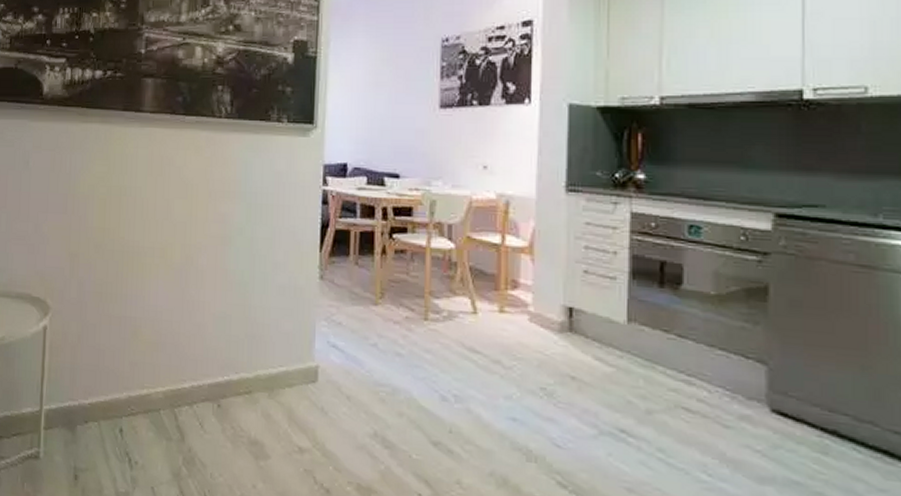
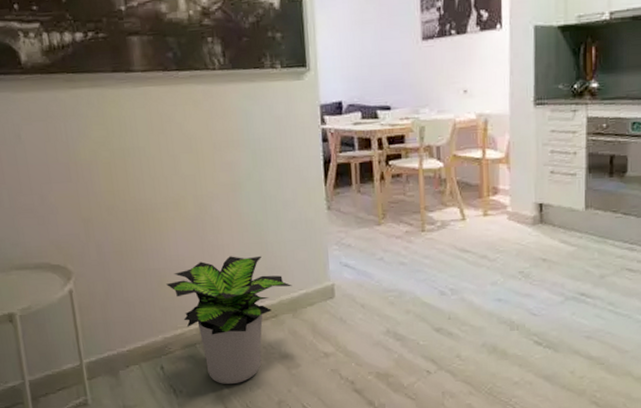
potted plant: none [140,315,272,466] -> present [166,255,292,385]

